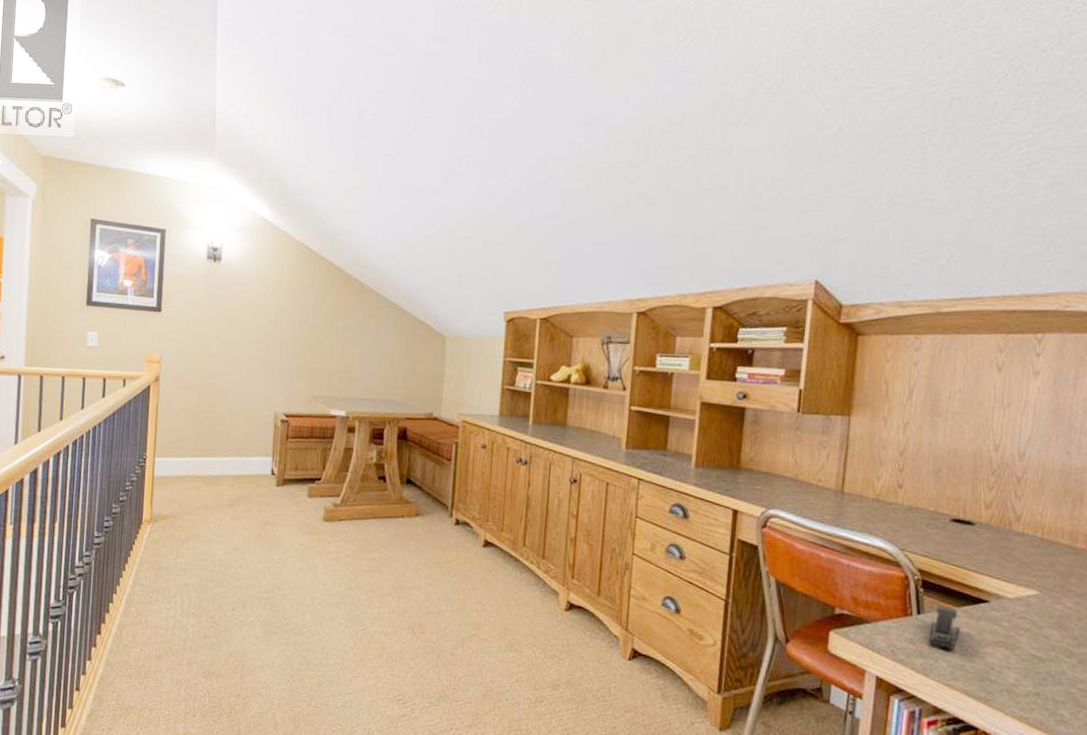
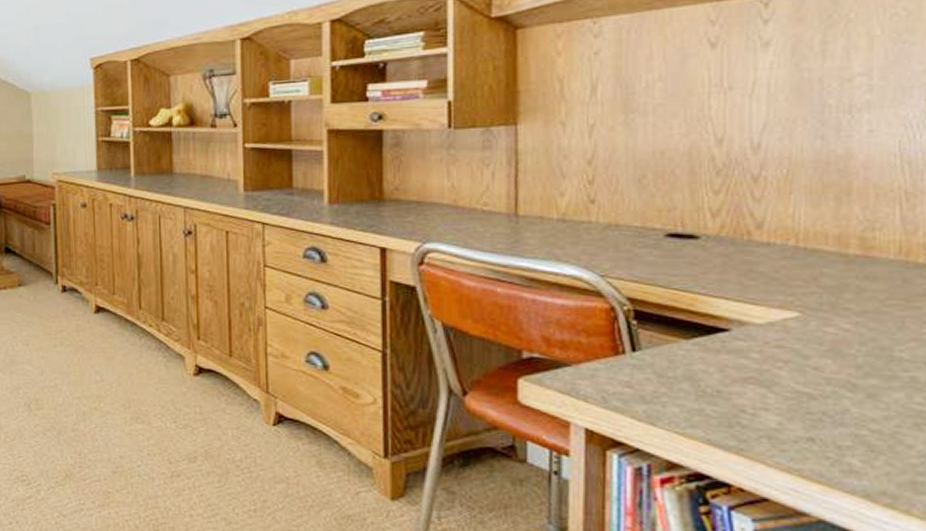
stapler: present [928,605,960,649] -> none [650,338,692,391]

